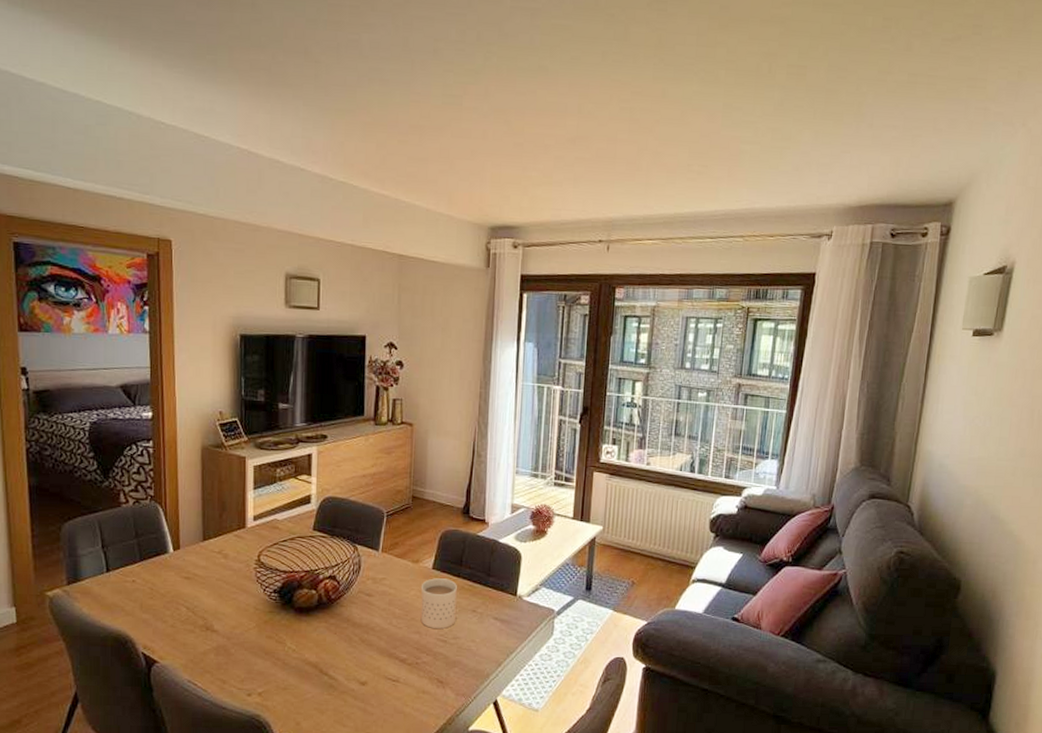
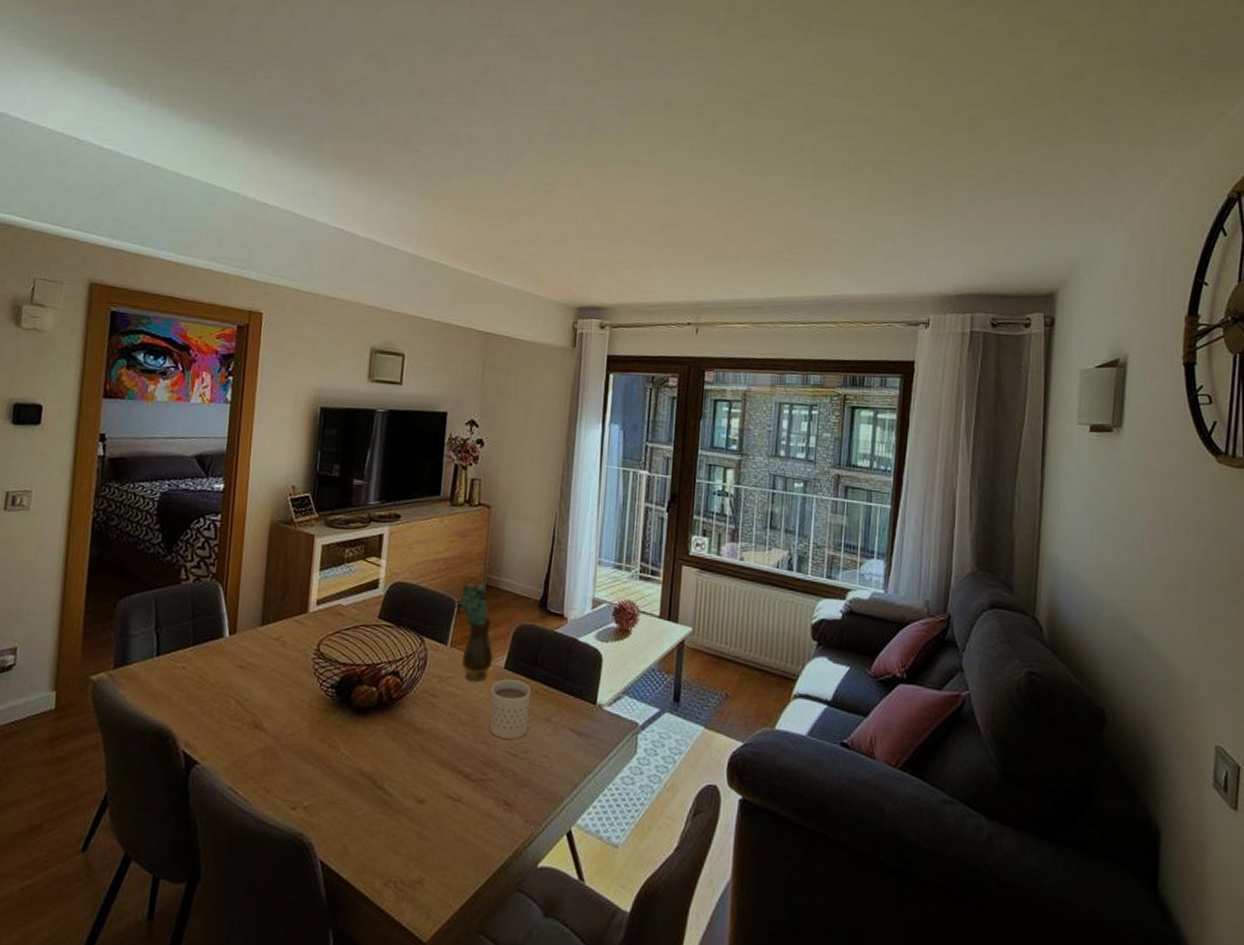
vase: none [386,493,422,582] -> present [457,581,493,683]

